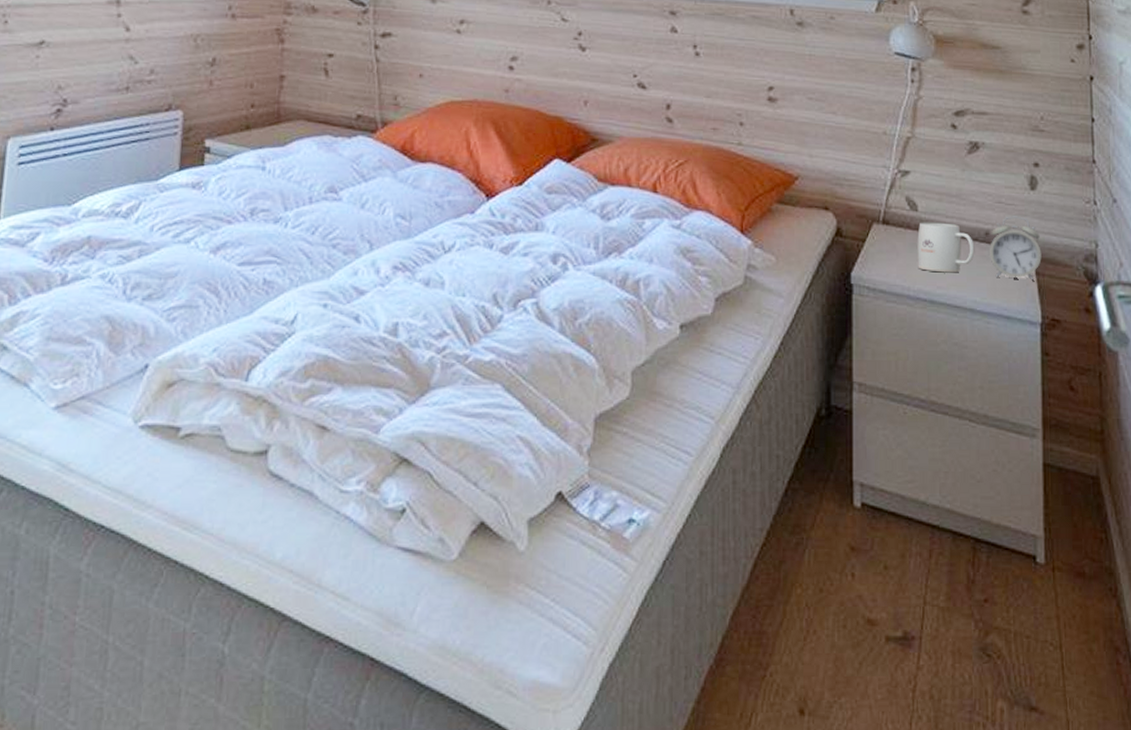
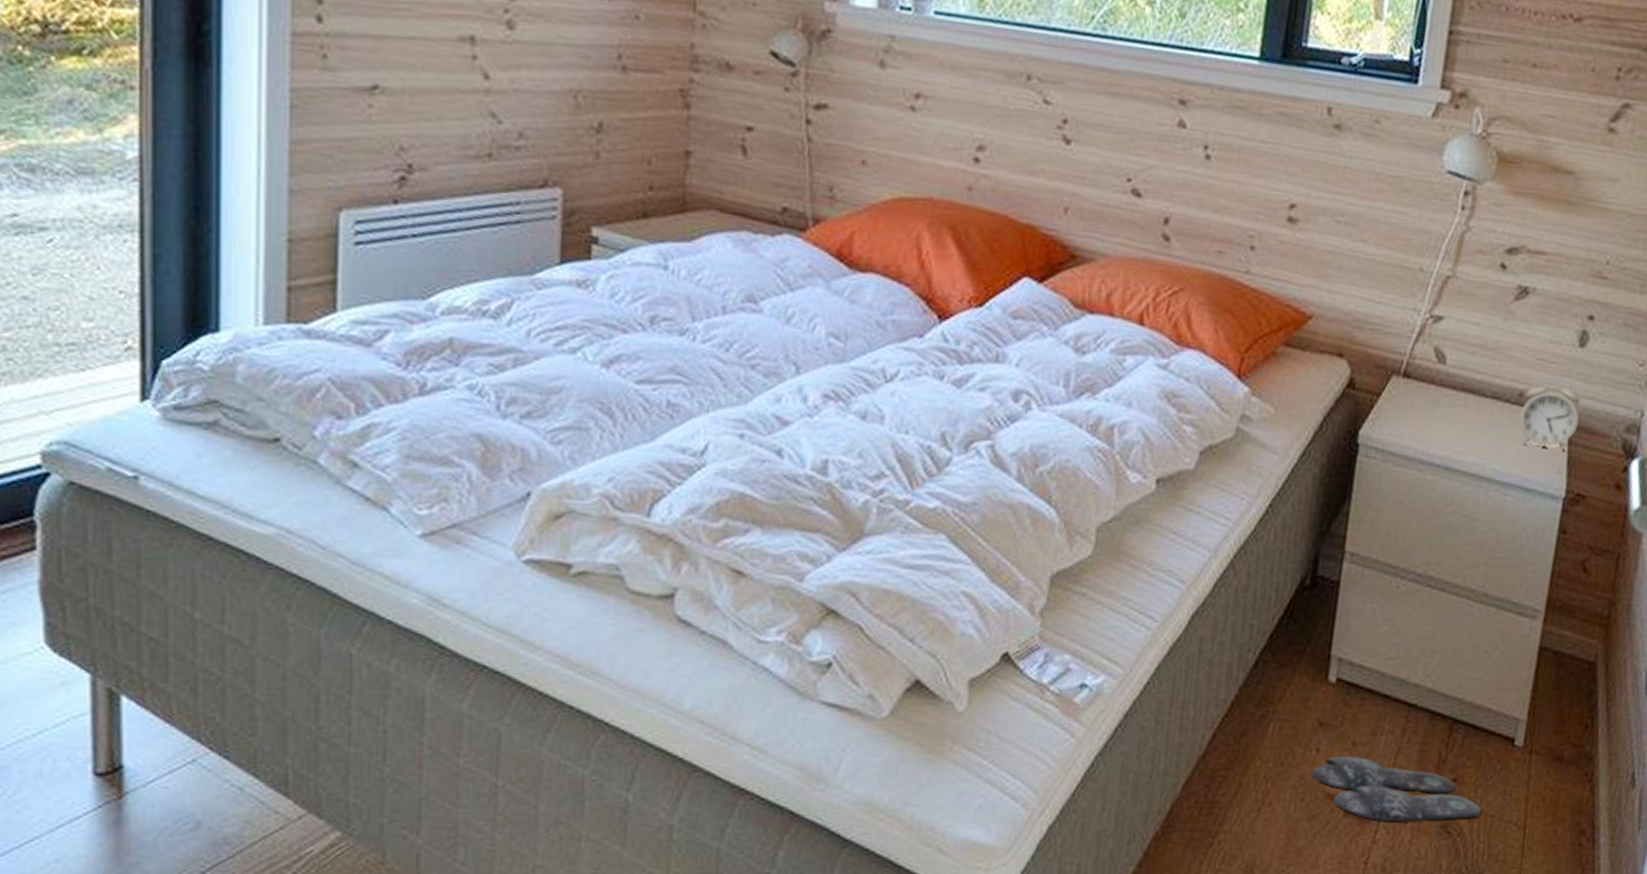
slippers: none [850,581,1017,647] -> present [1311,756,1482,823]
mug: present [917,222,975,273] -> none [1436,377,1505,438]

